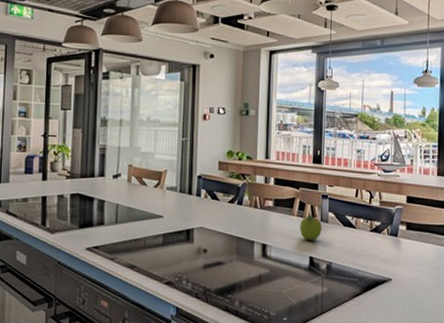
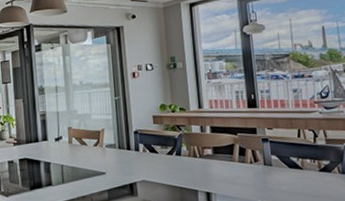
fruit: present [299,213,322,241] -> none [242,158,267,186]

